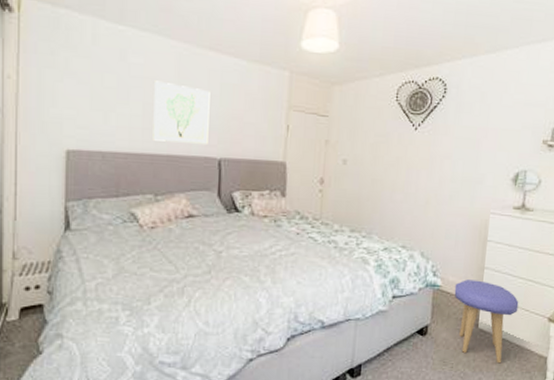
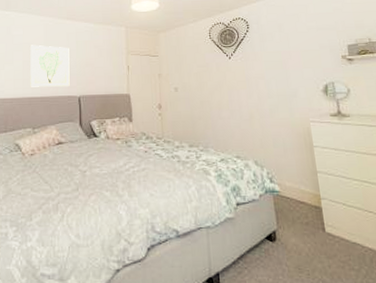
stool: present [454,279,519,364] -> none [292,184,362,269]

